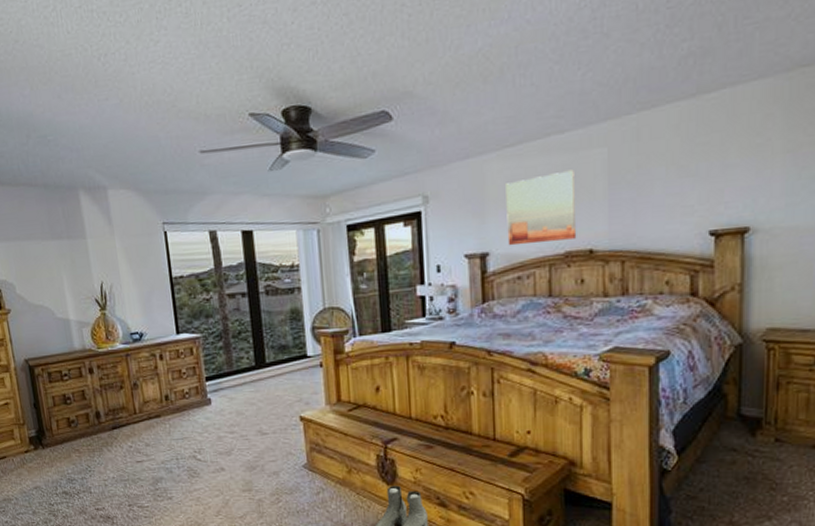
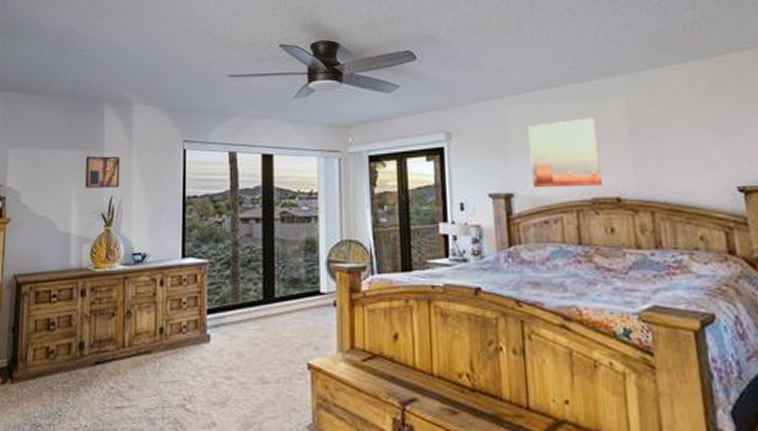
wall art: none [70,243,108,276] -> present [85,156,120,188]

